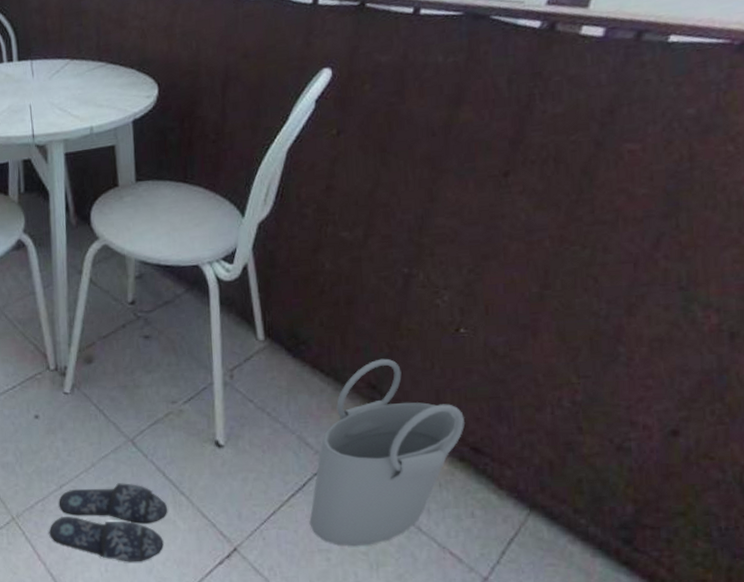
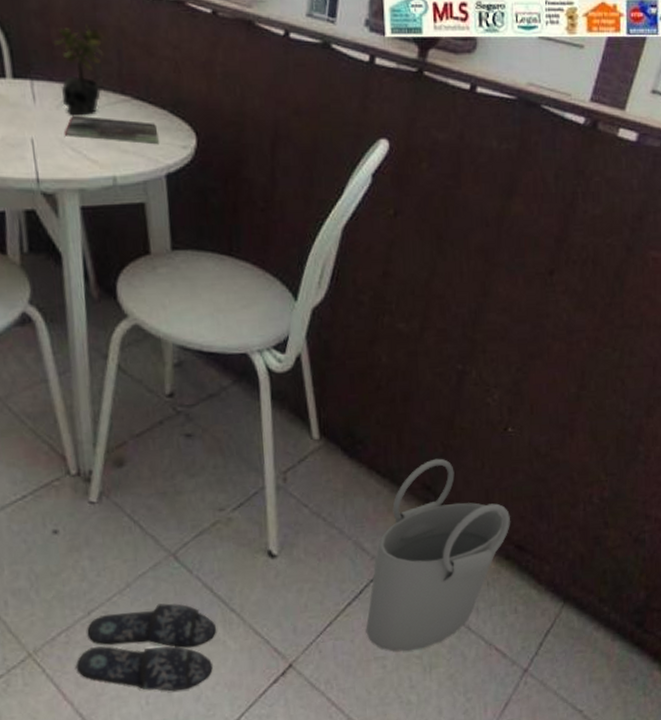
succulent plant: none [48,11,87,83] -> present [53,23,104,115]
magazine: none [54,80,128,100] -> present [63,115,159,145]

